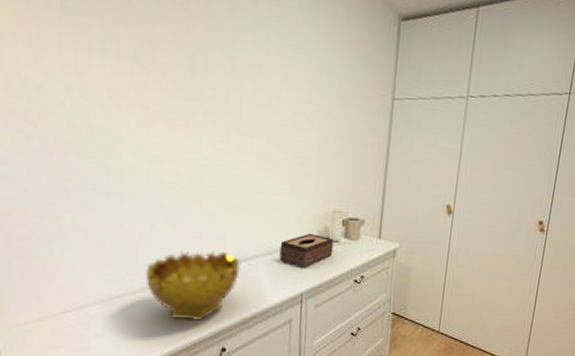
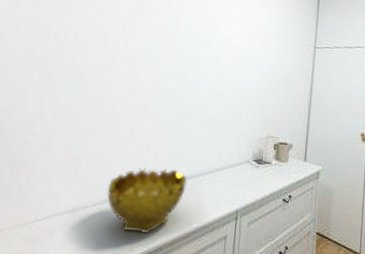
tissue box: present [279,233,334,268] -> none [220,154,266,186]

